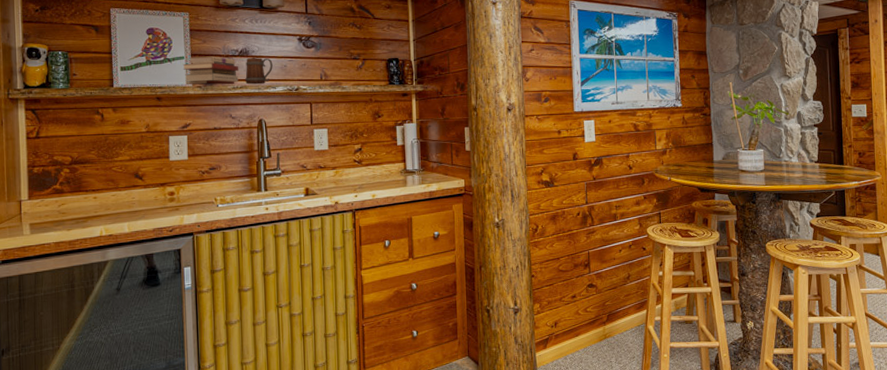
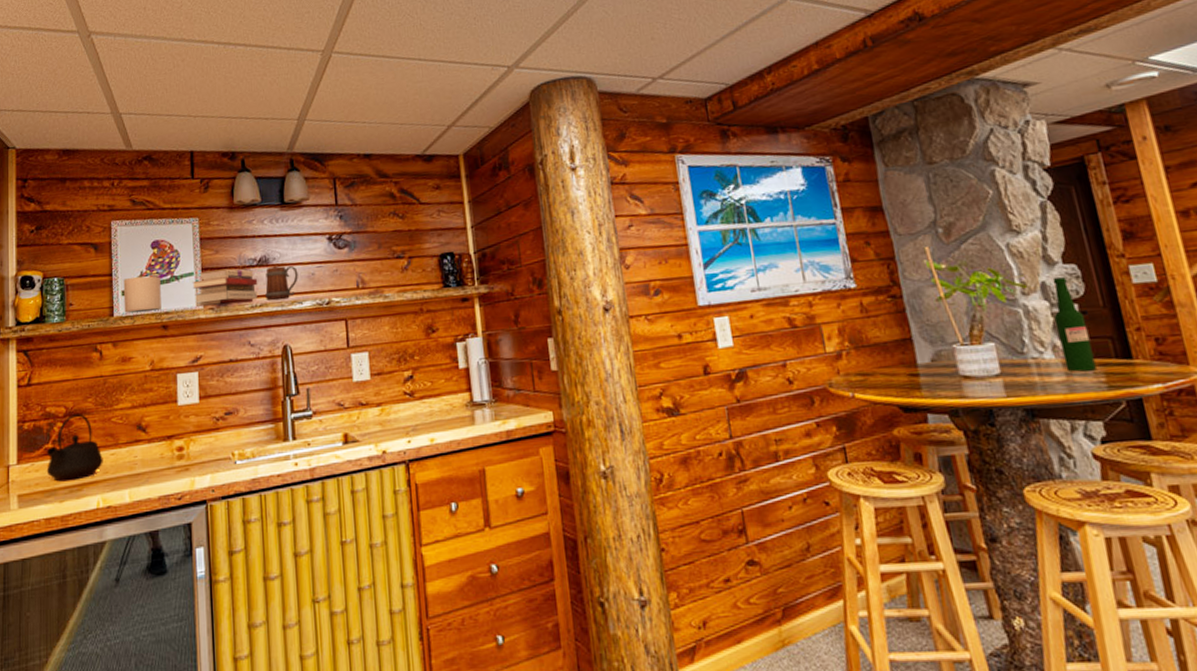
kettle: none [55,163,105,215] -> present [46,413,103,482]
candle: none [122,51,156,86] -> present [123,270,161,313]
beer bottle: none [802,109,821,172] -> present [1052,277,1097,372]

